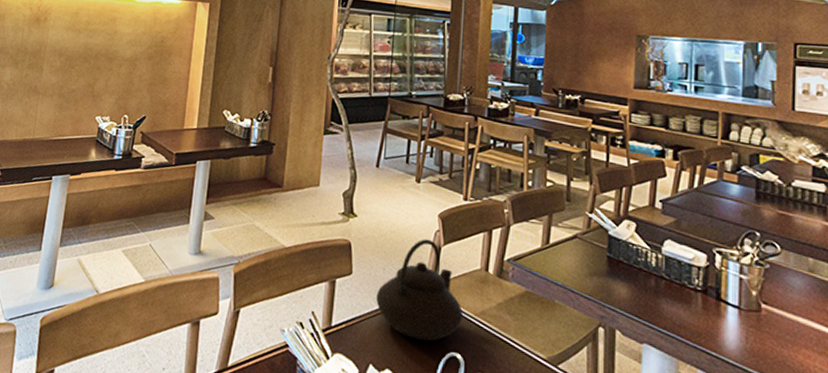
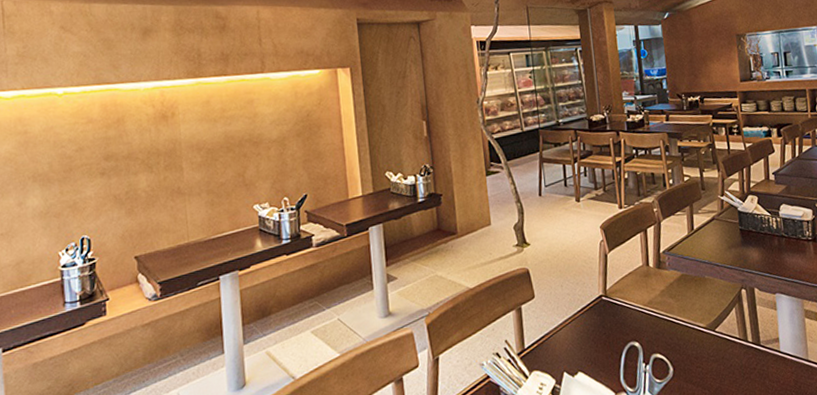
teapot: present [376,239,463,342] -> none [559,250,635,340]

